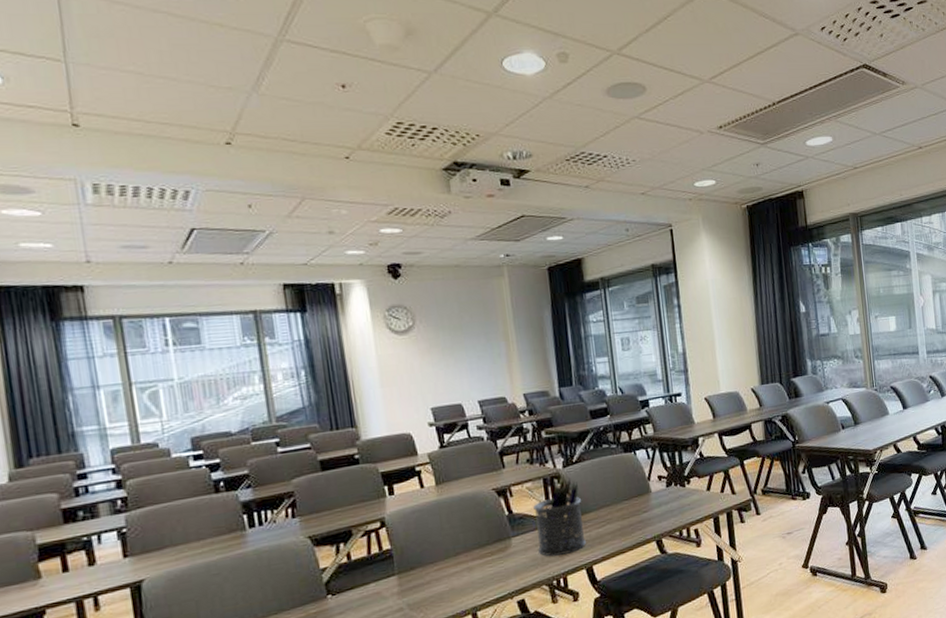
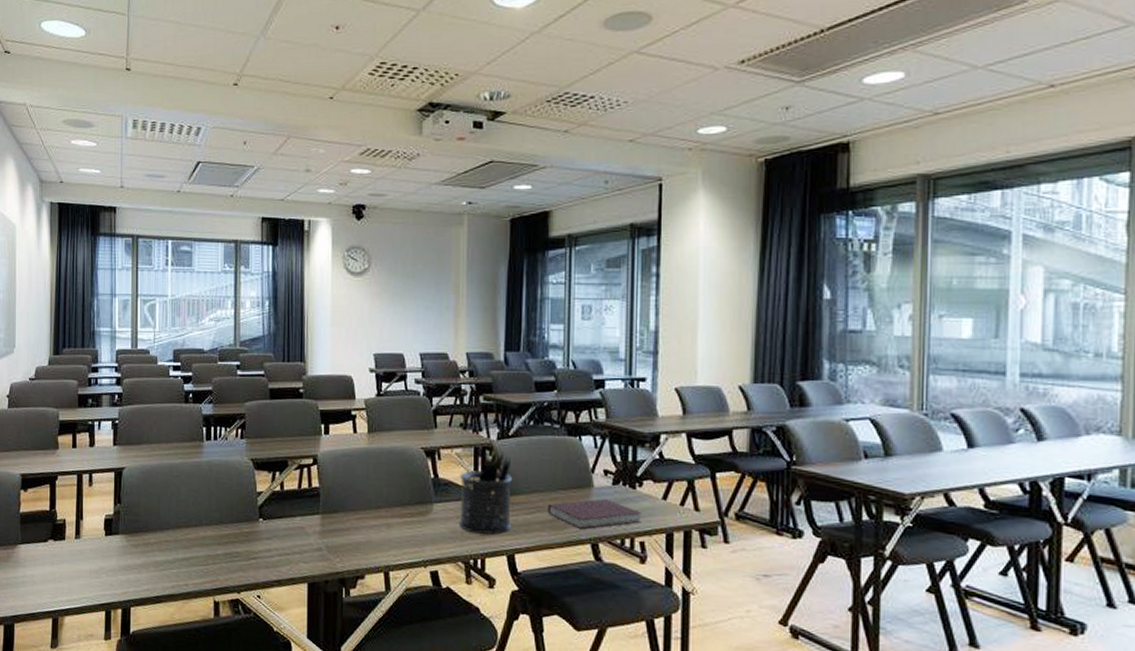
notebook: none [615,500,694,530] -> present [547,498,642,529]

